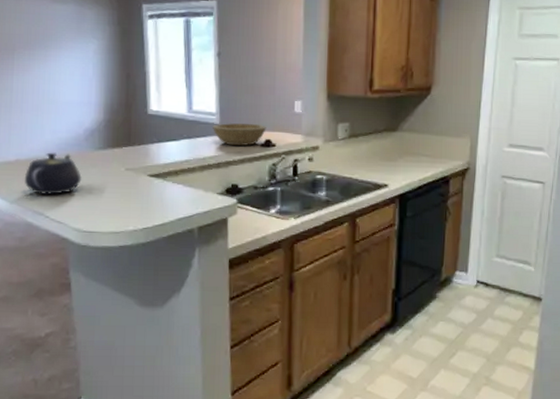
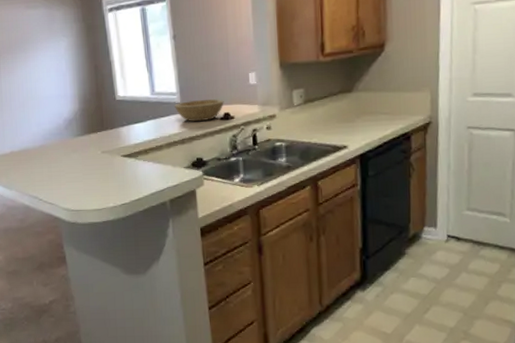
teapot: present [24,152,82,195] -> none [19,142,66,180]

